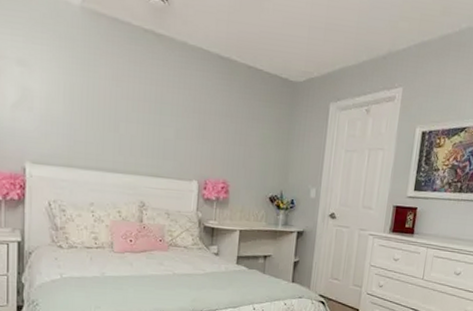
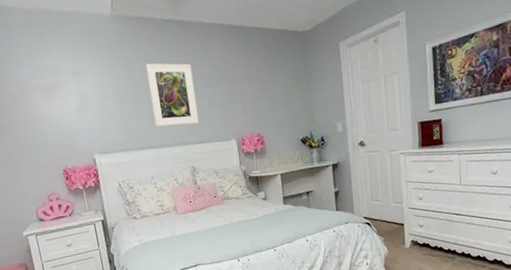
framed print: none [107,72,164,154] -> present [146,63,200,127]

